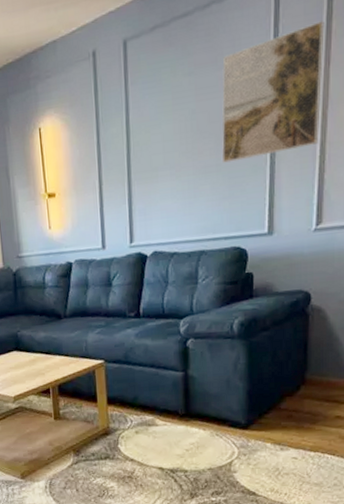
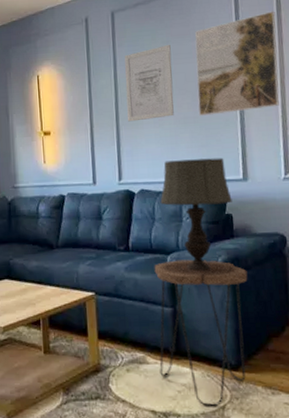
wall art: none [138,76,194,176] -> present [124,44,174,122]
side table: none [165,322,265,462] -> present [154,259,248,406]
table lamp: none [174,210,254,335] -> present [160,158,232,272]

